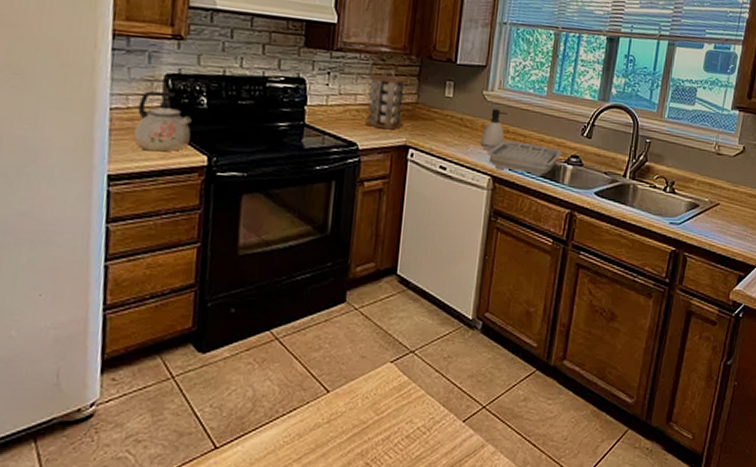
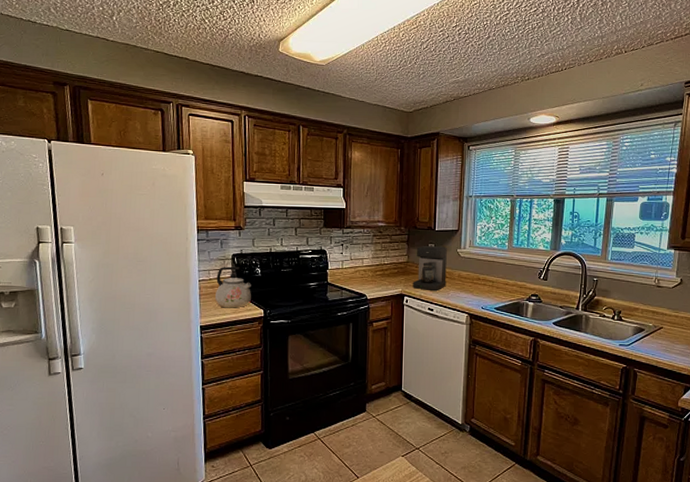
spice rack: present [364,68,408,130] -> none [370,238,400,283]
coffee maker: none [421,82,470,143] -> present [413,245,447,290]
soap dispenser: present [480,109,508,151] -> none [458,262,478,295]
dish rack: present [486,140,563,178] -> none [463,286,524,313]

